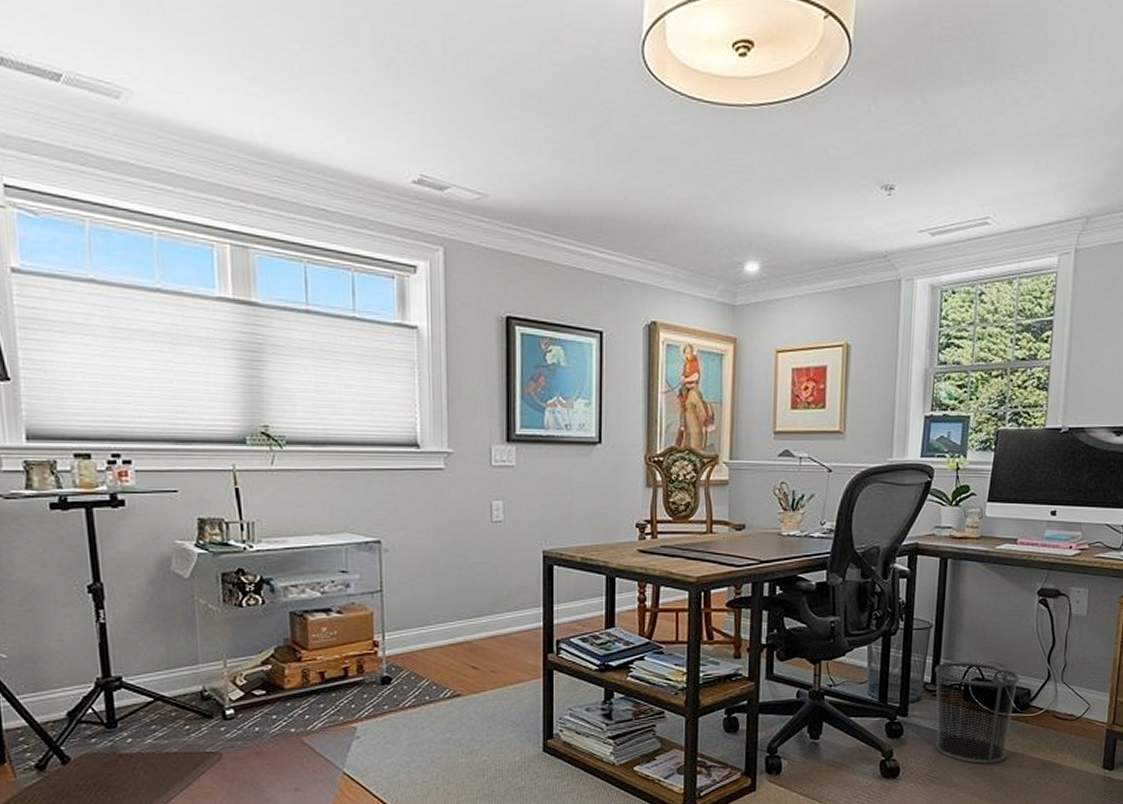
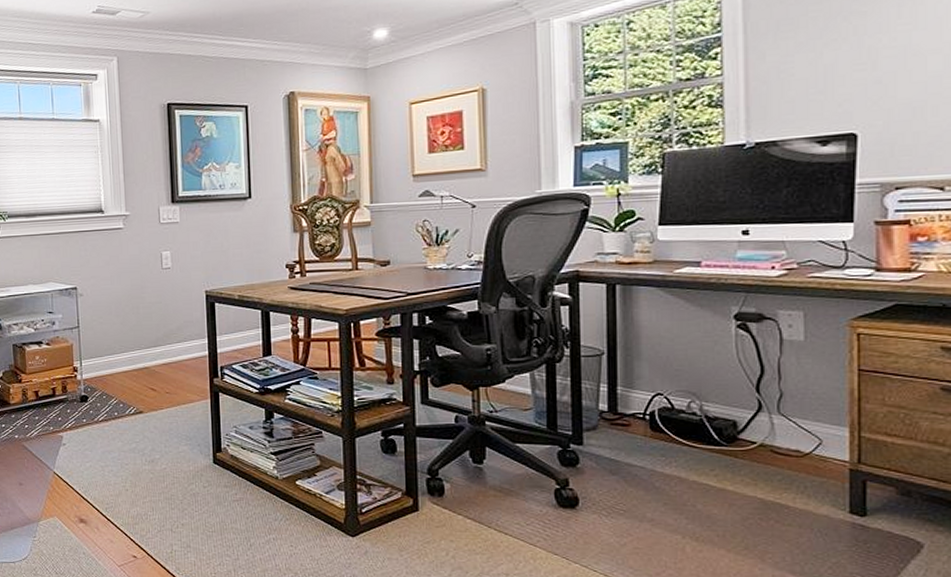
waste bin: present [934,662,1020,764] -> none [610,390,720,500]

